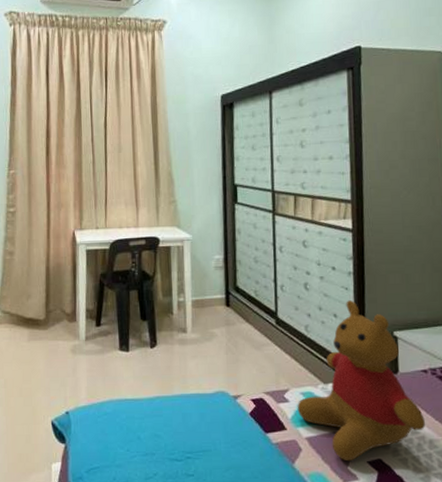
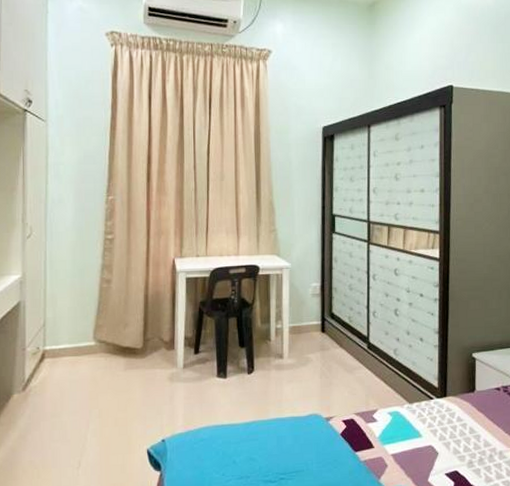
teddy bear: present [297,300,425,462] -> none [384,325,496,475]

